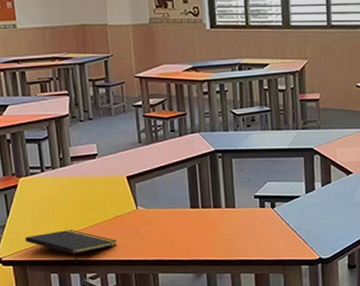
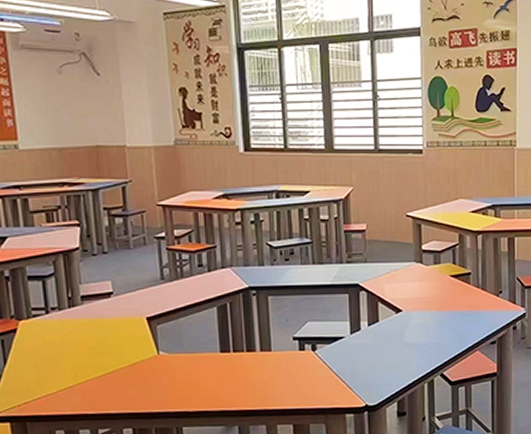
notepad: present [25,229,118,265] -> none [25,378,135,419]

